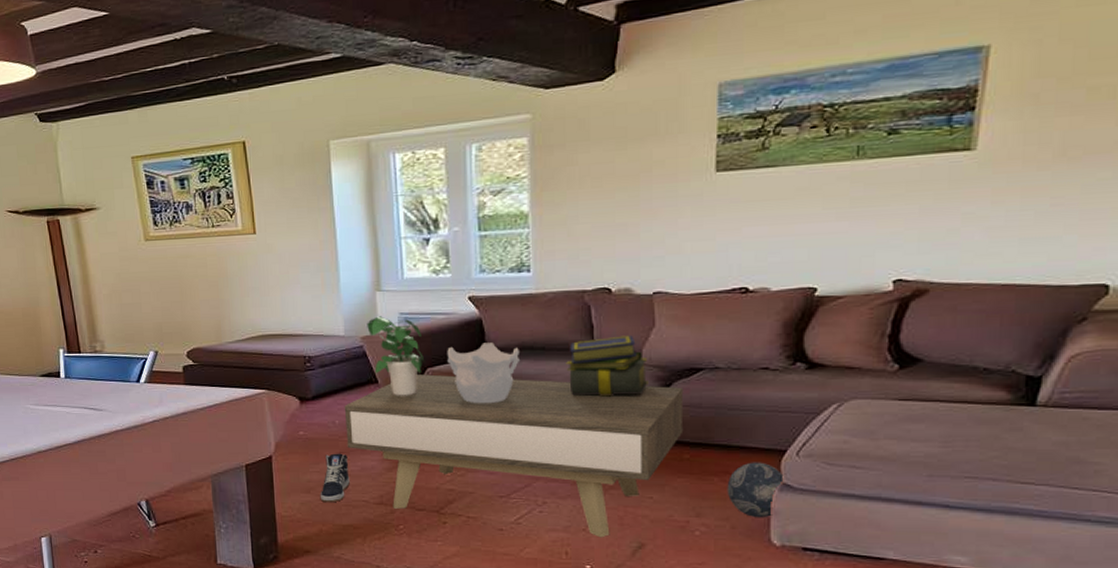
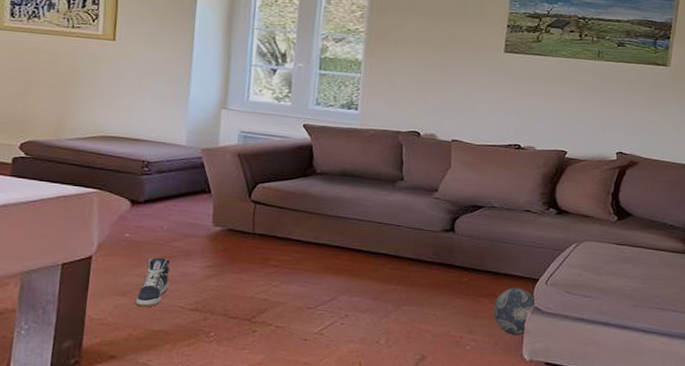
coffee table: present [344,374,684,538] -> none [171,189,468,350]
potted plant: present [367,316,424,396] -> none [208,131,258,208]
decorative bowl: present [447,342,521,404] -> none [277,166,341,222]
stack of books: present [566,335,648,397] -> none [377,172,442,224]

